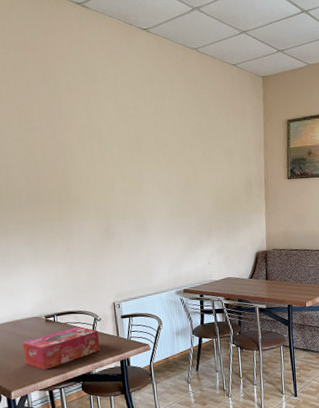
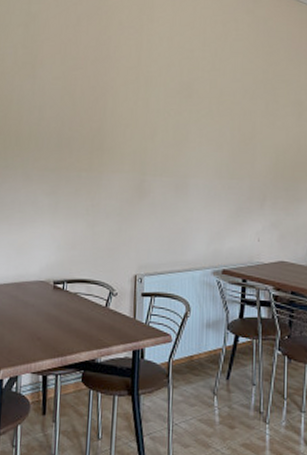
tissue box: present [22,326,101,370] -> none [21,300,112,348]

